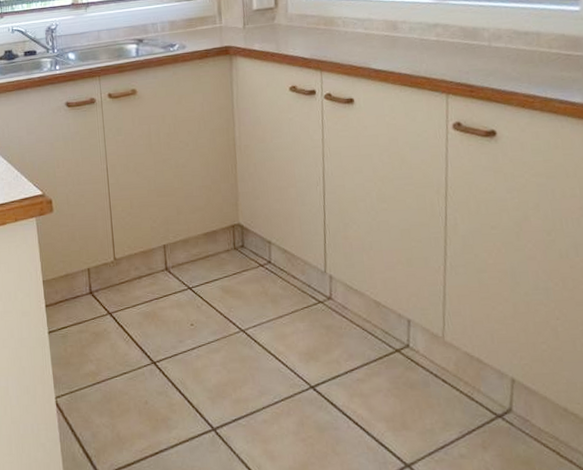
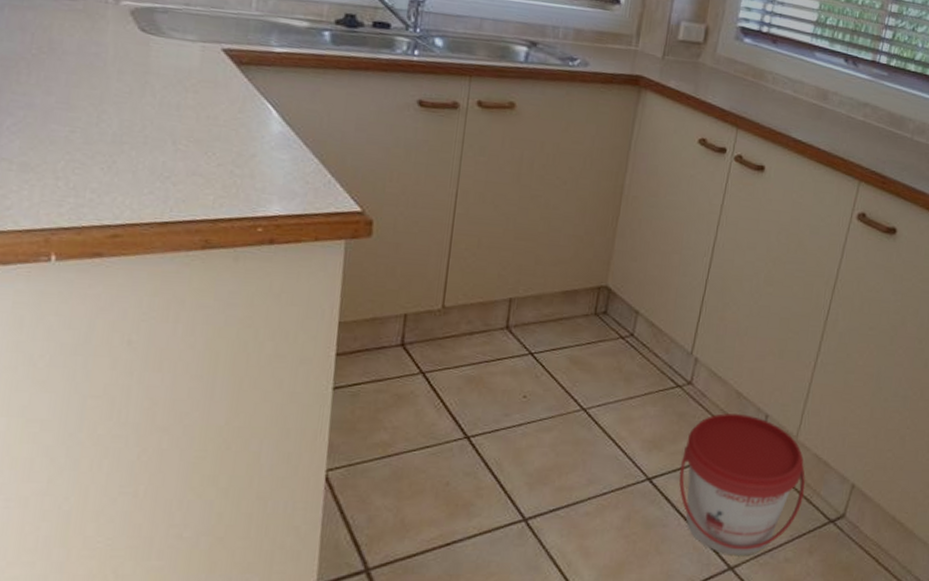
bucket: none [338,321,464,454] -> present [679,413,805,555]

